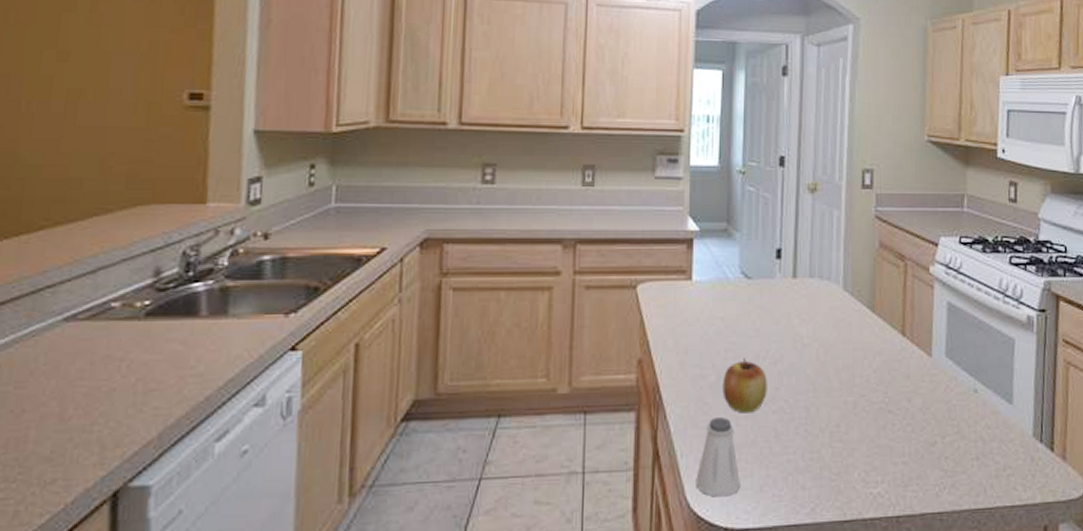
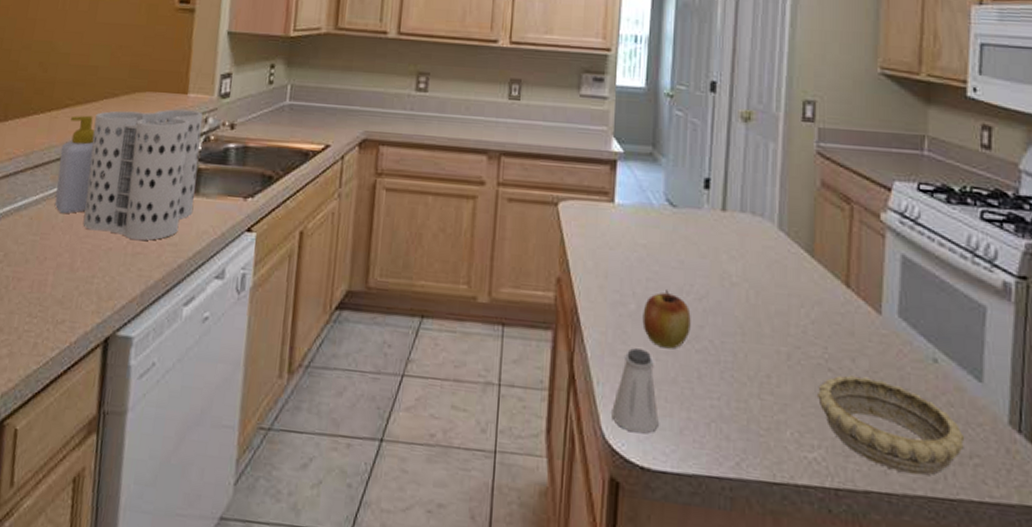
soap bottle: none [32,237,83,356] -> present [54,115,95,214]
utensil holder: none [73,222,228,375] -> present [83,109,203,241]
decorative bowl: none [880,414,1000,493] -> present [818,375,965,476]

